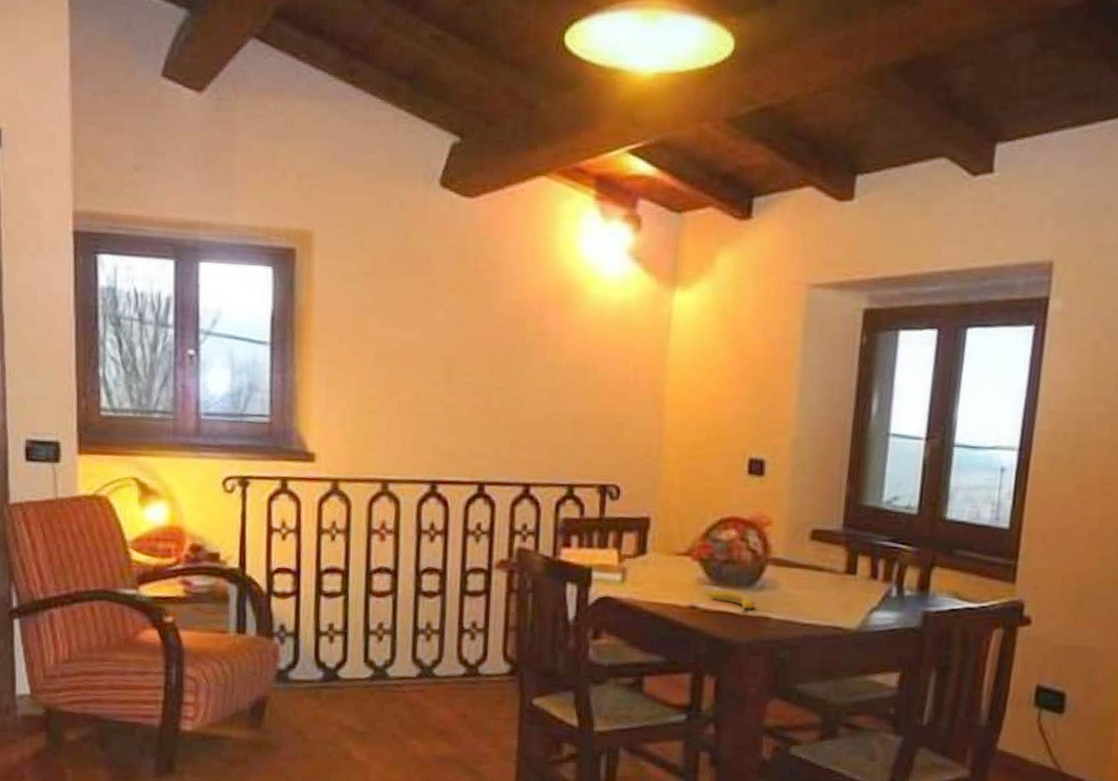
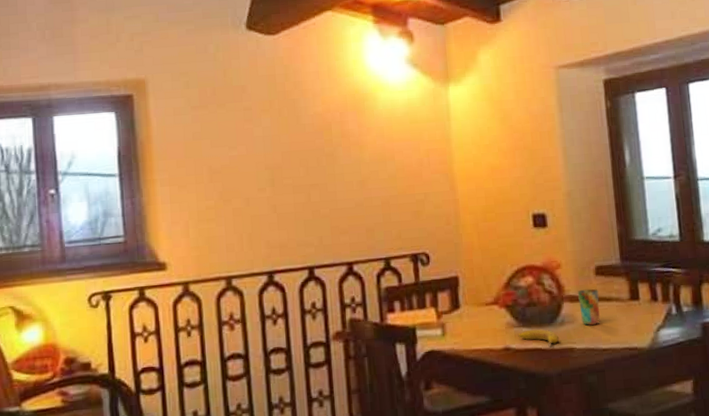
cup: none [785,553,812,596] -> present [578,289,601,326]

